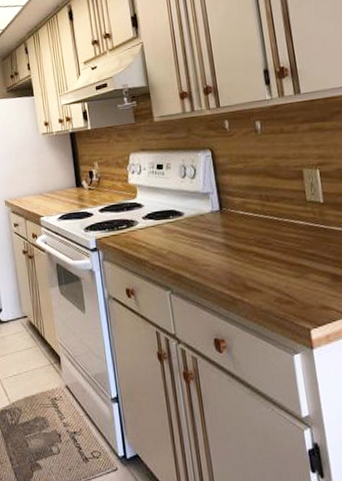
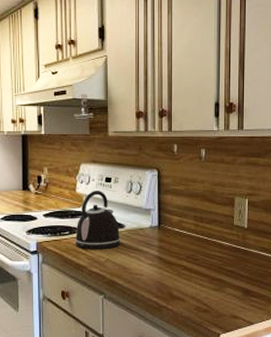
kettle: none [132,179,181,242] -> present [74,191,121,249]

